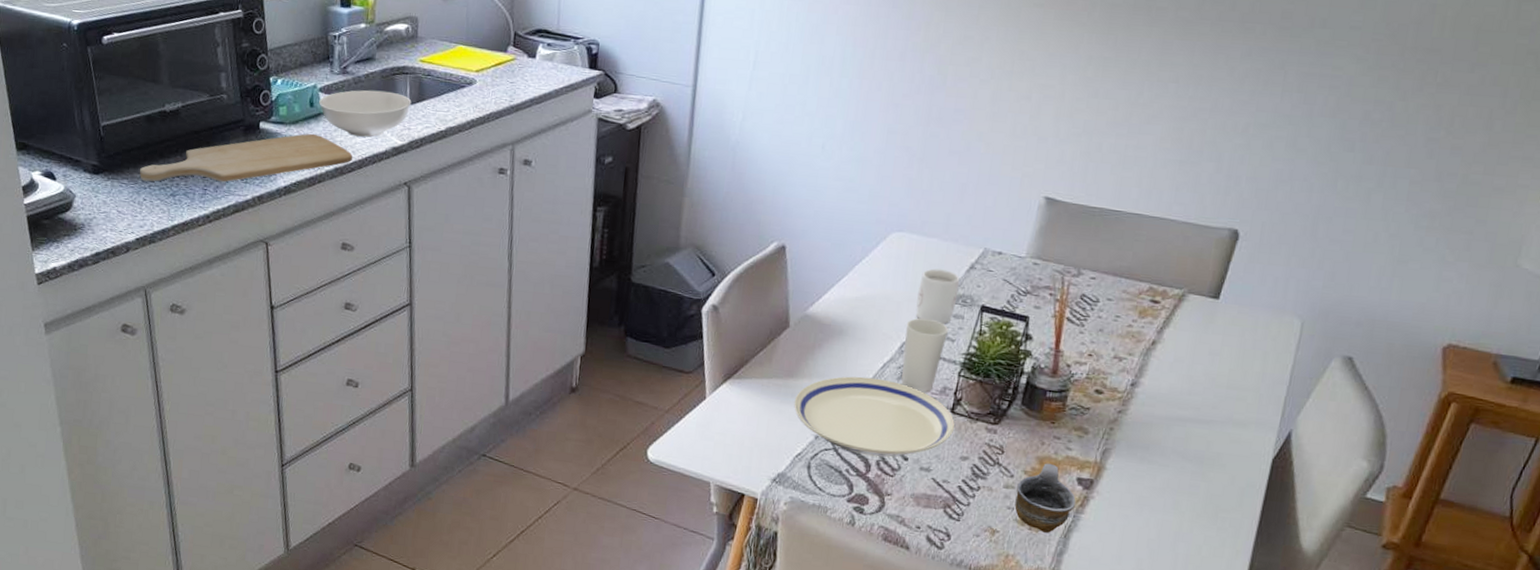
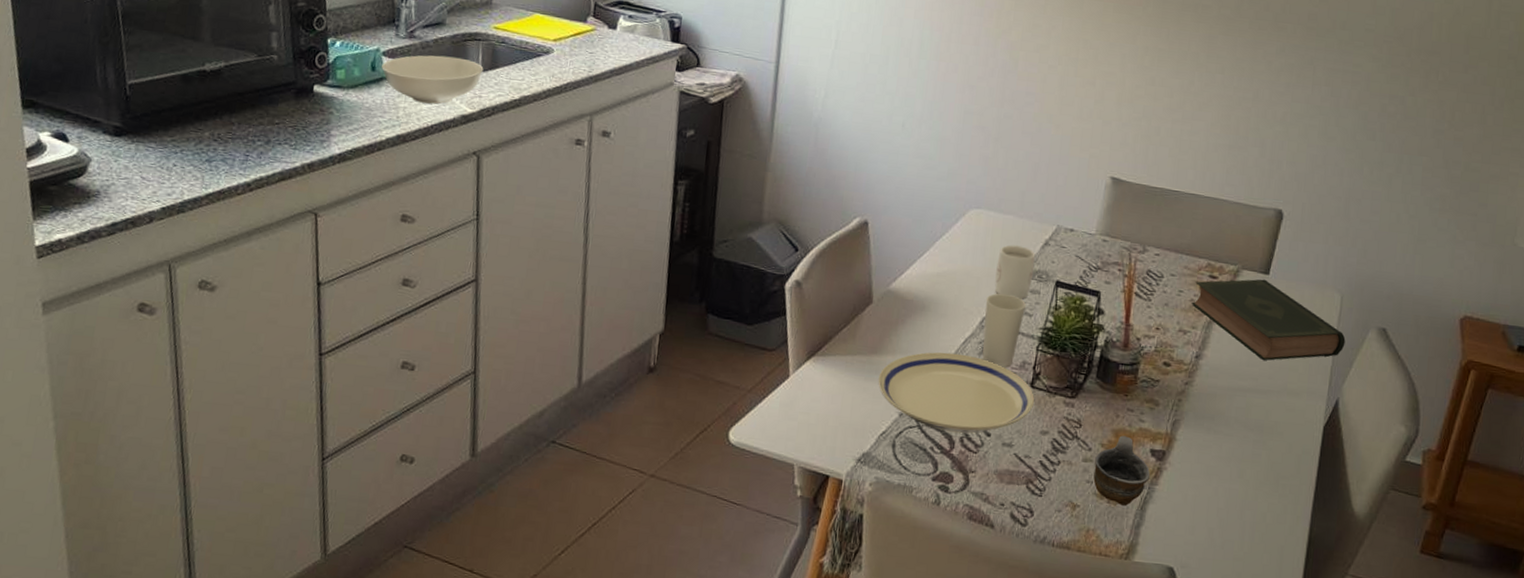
chopping board: present [139,133,353,183] -> none [170,98,418,148]
book: none [1129,303,1304,390] -> present [1191,279,1346,361]

